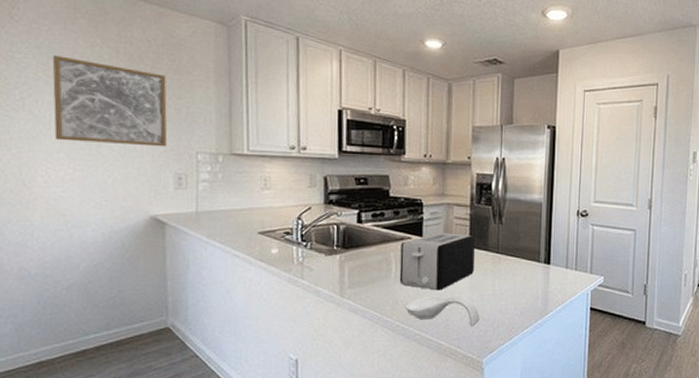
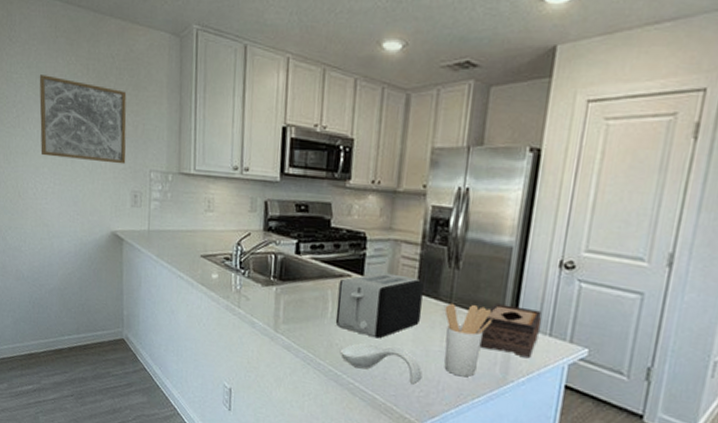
utensil holder: none [494,252,532,313] -> present [444,302,493,377]
tissue box: none [523,249,569,289] -> present [479,303,542,357]

